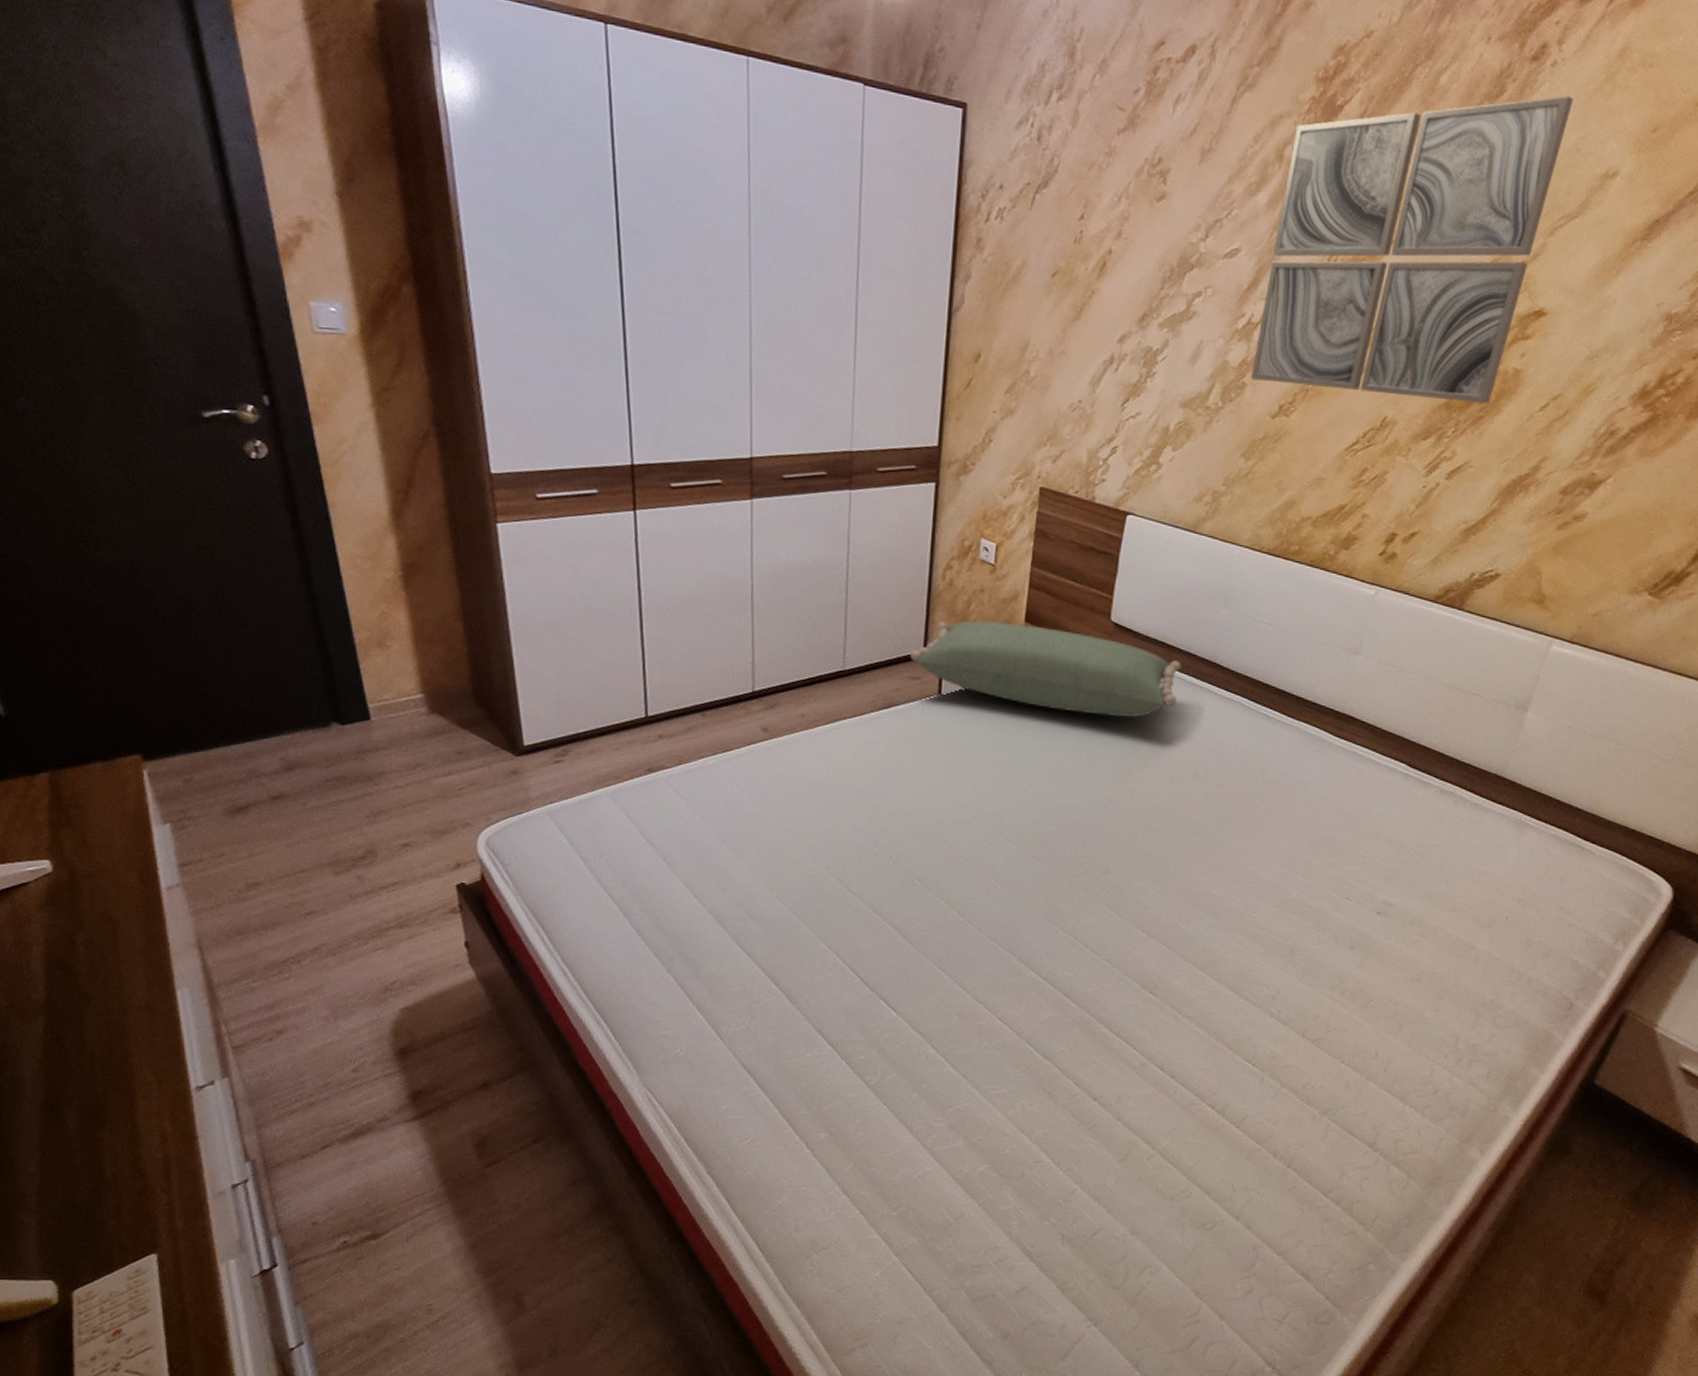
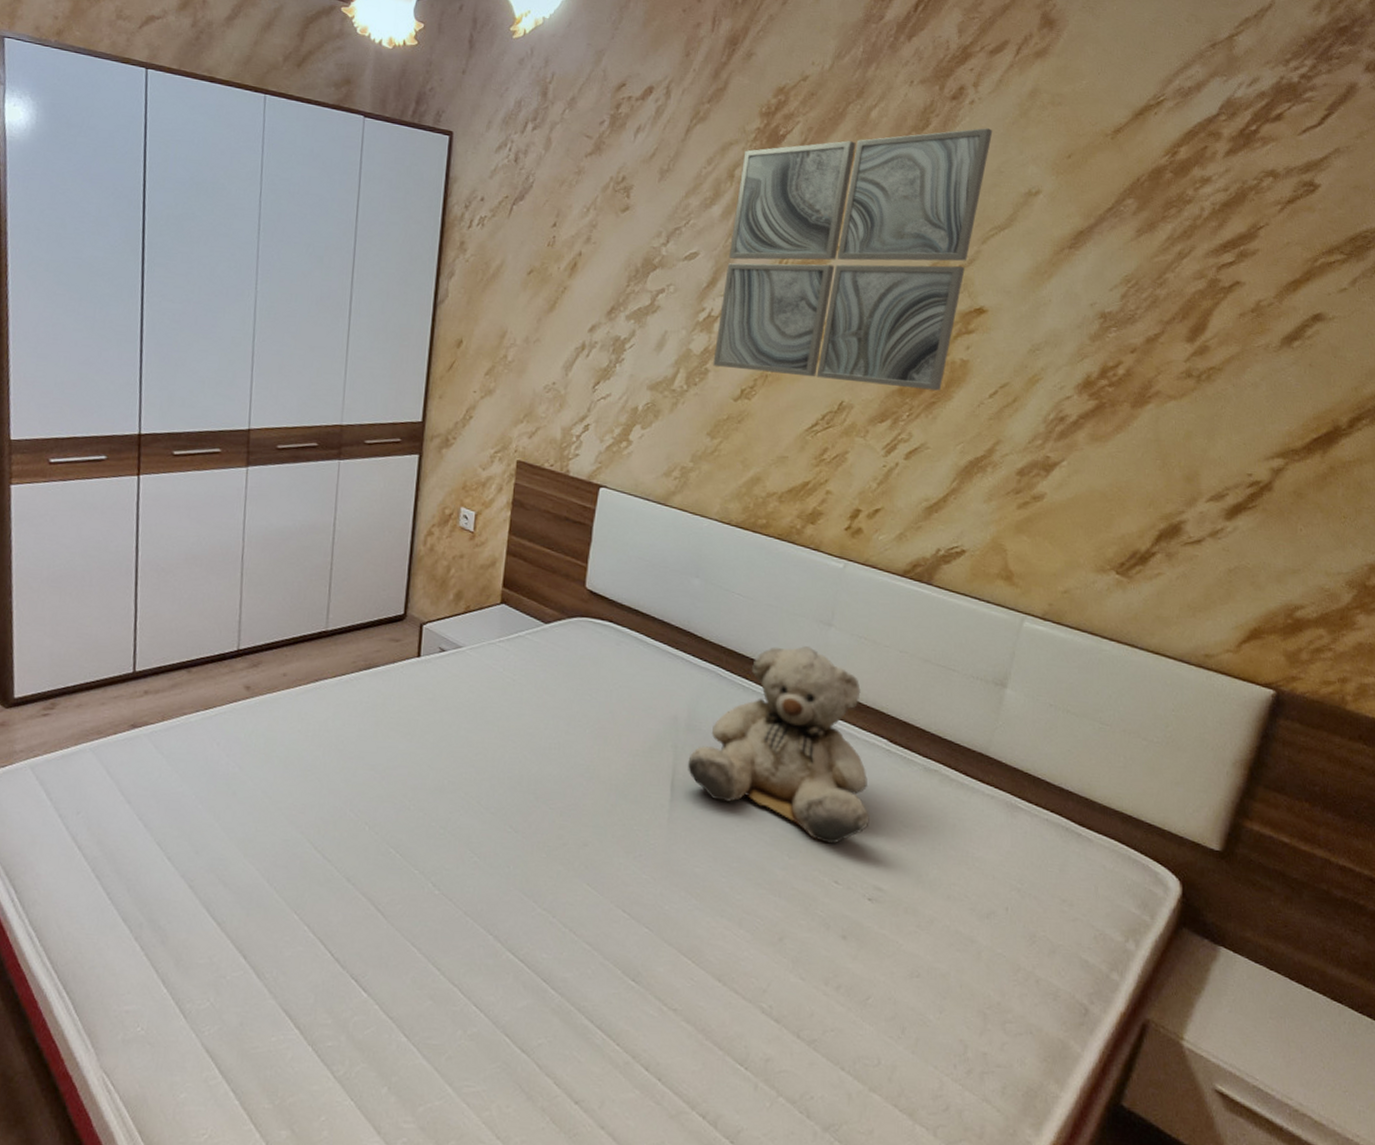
pillow: present [910,620,1182,717] -> none [391,584,656,685]
teddy bear: none [1209,675,1384,864] -> present [688,646,870,844]

